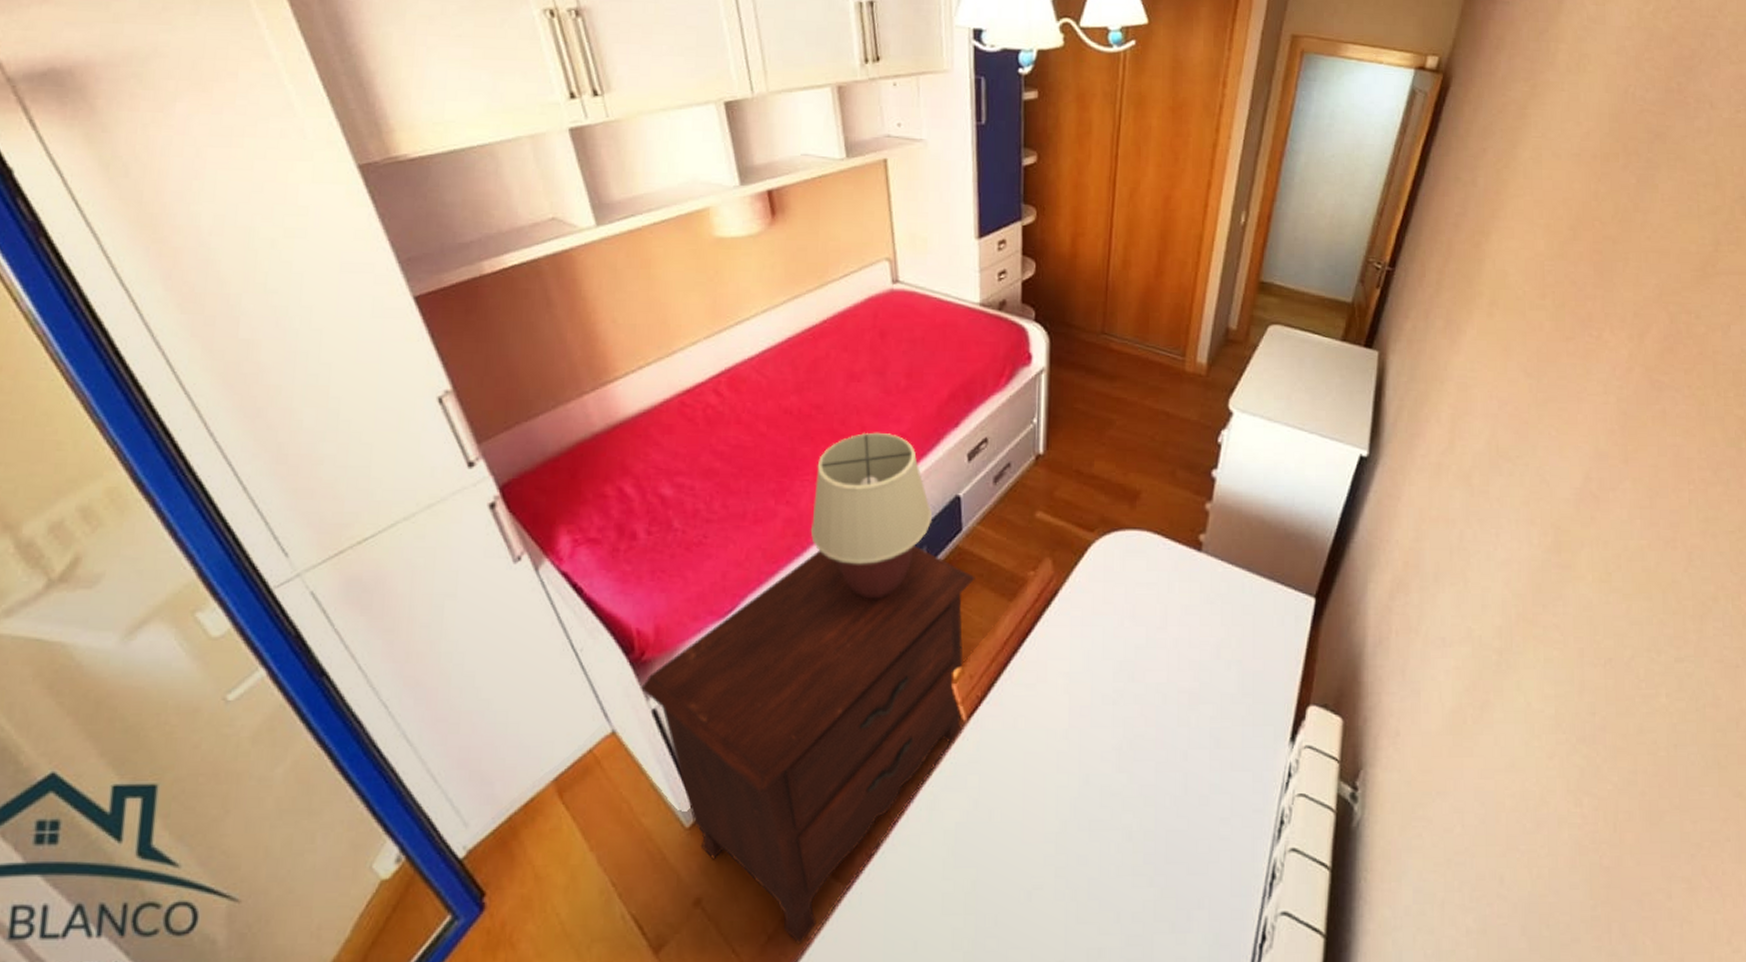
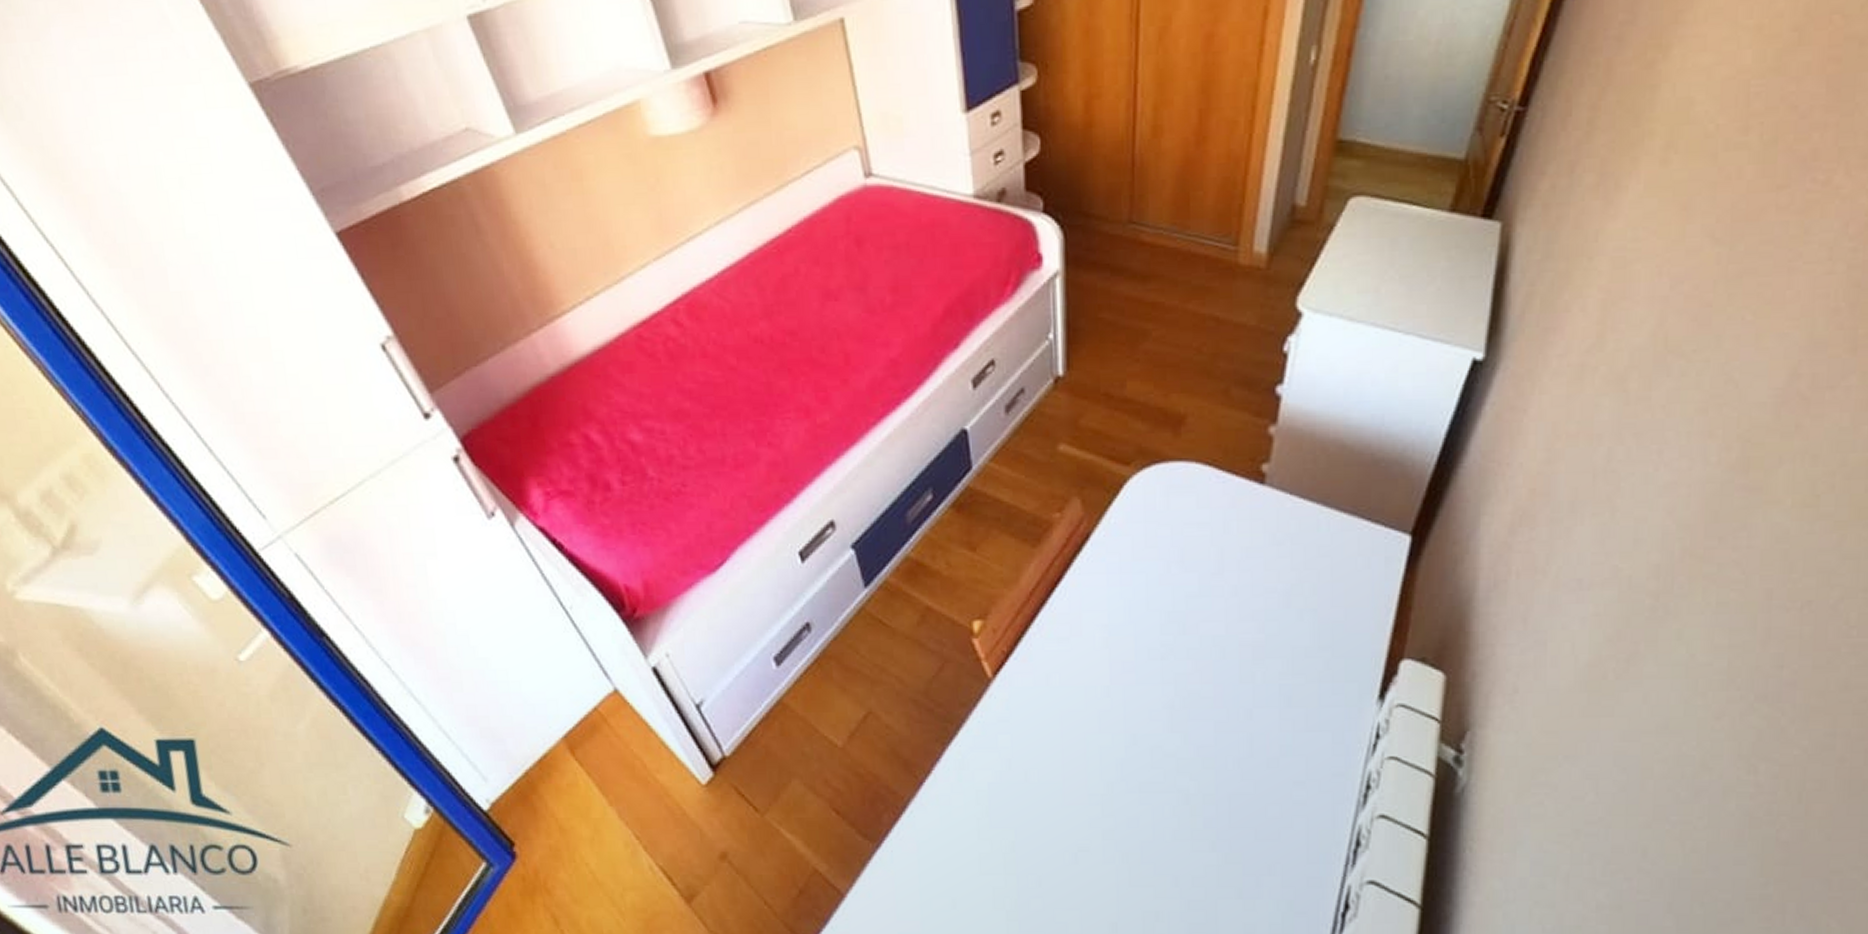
nightstand: present [641,544,975,945] -> none [638,486,991,899]
table lamp: present [810,432,933,599] -> none [798,359,937,548]

